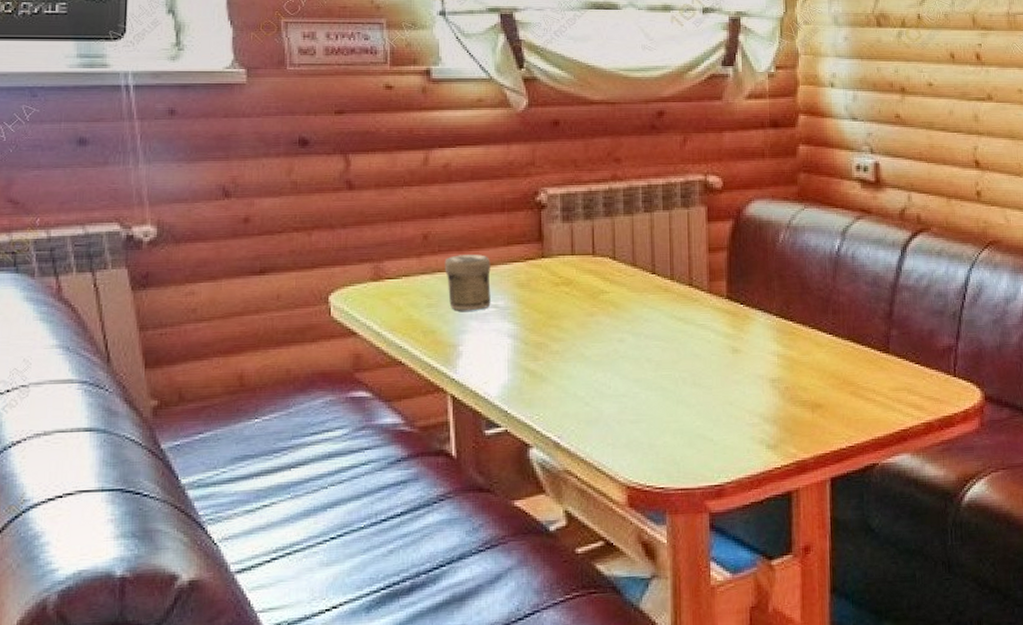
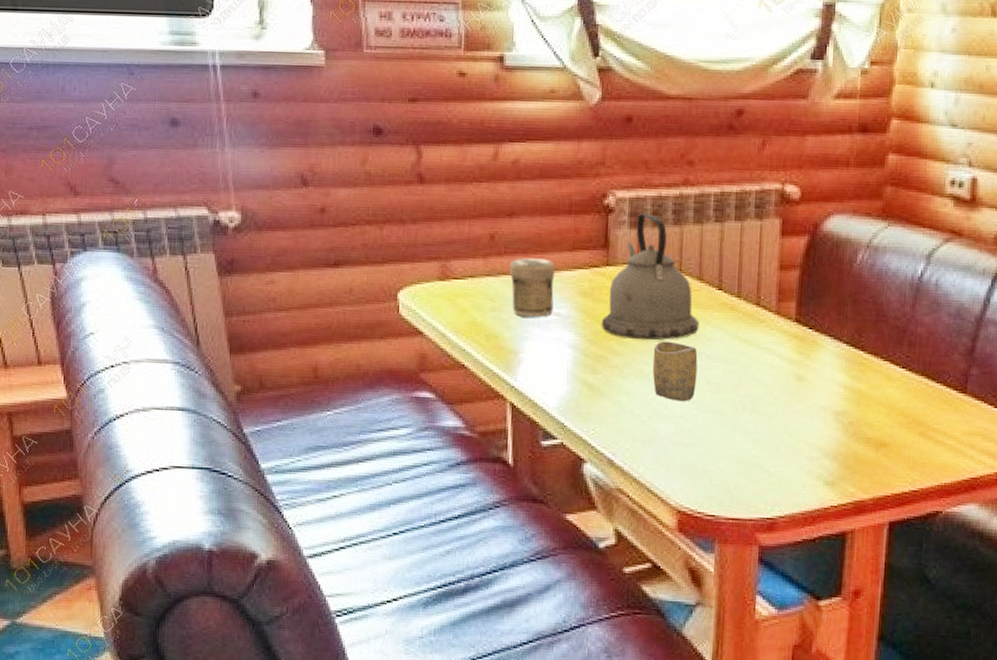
kettle: none [539,208,636,325] -> present [601,213,700,341]
cup: none [593,325,637,381] -> present [652,341,698,402]

